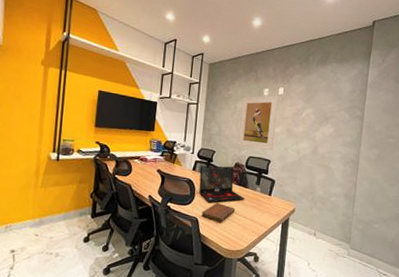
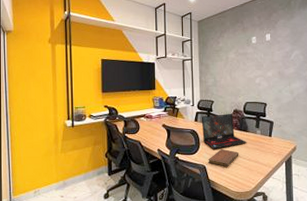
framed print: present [238,95,279,150] -> none [233,42,268,94]

